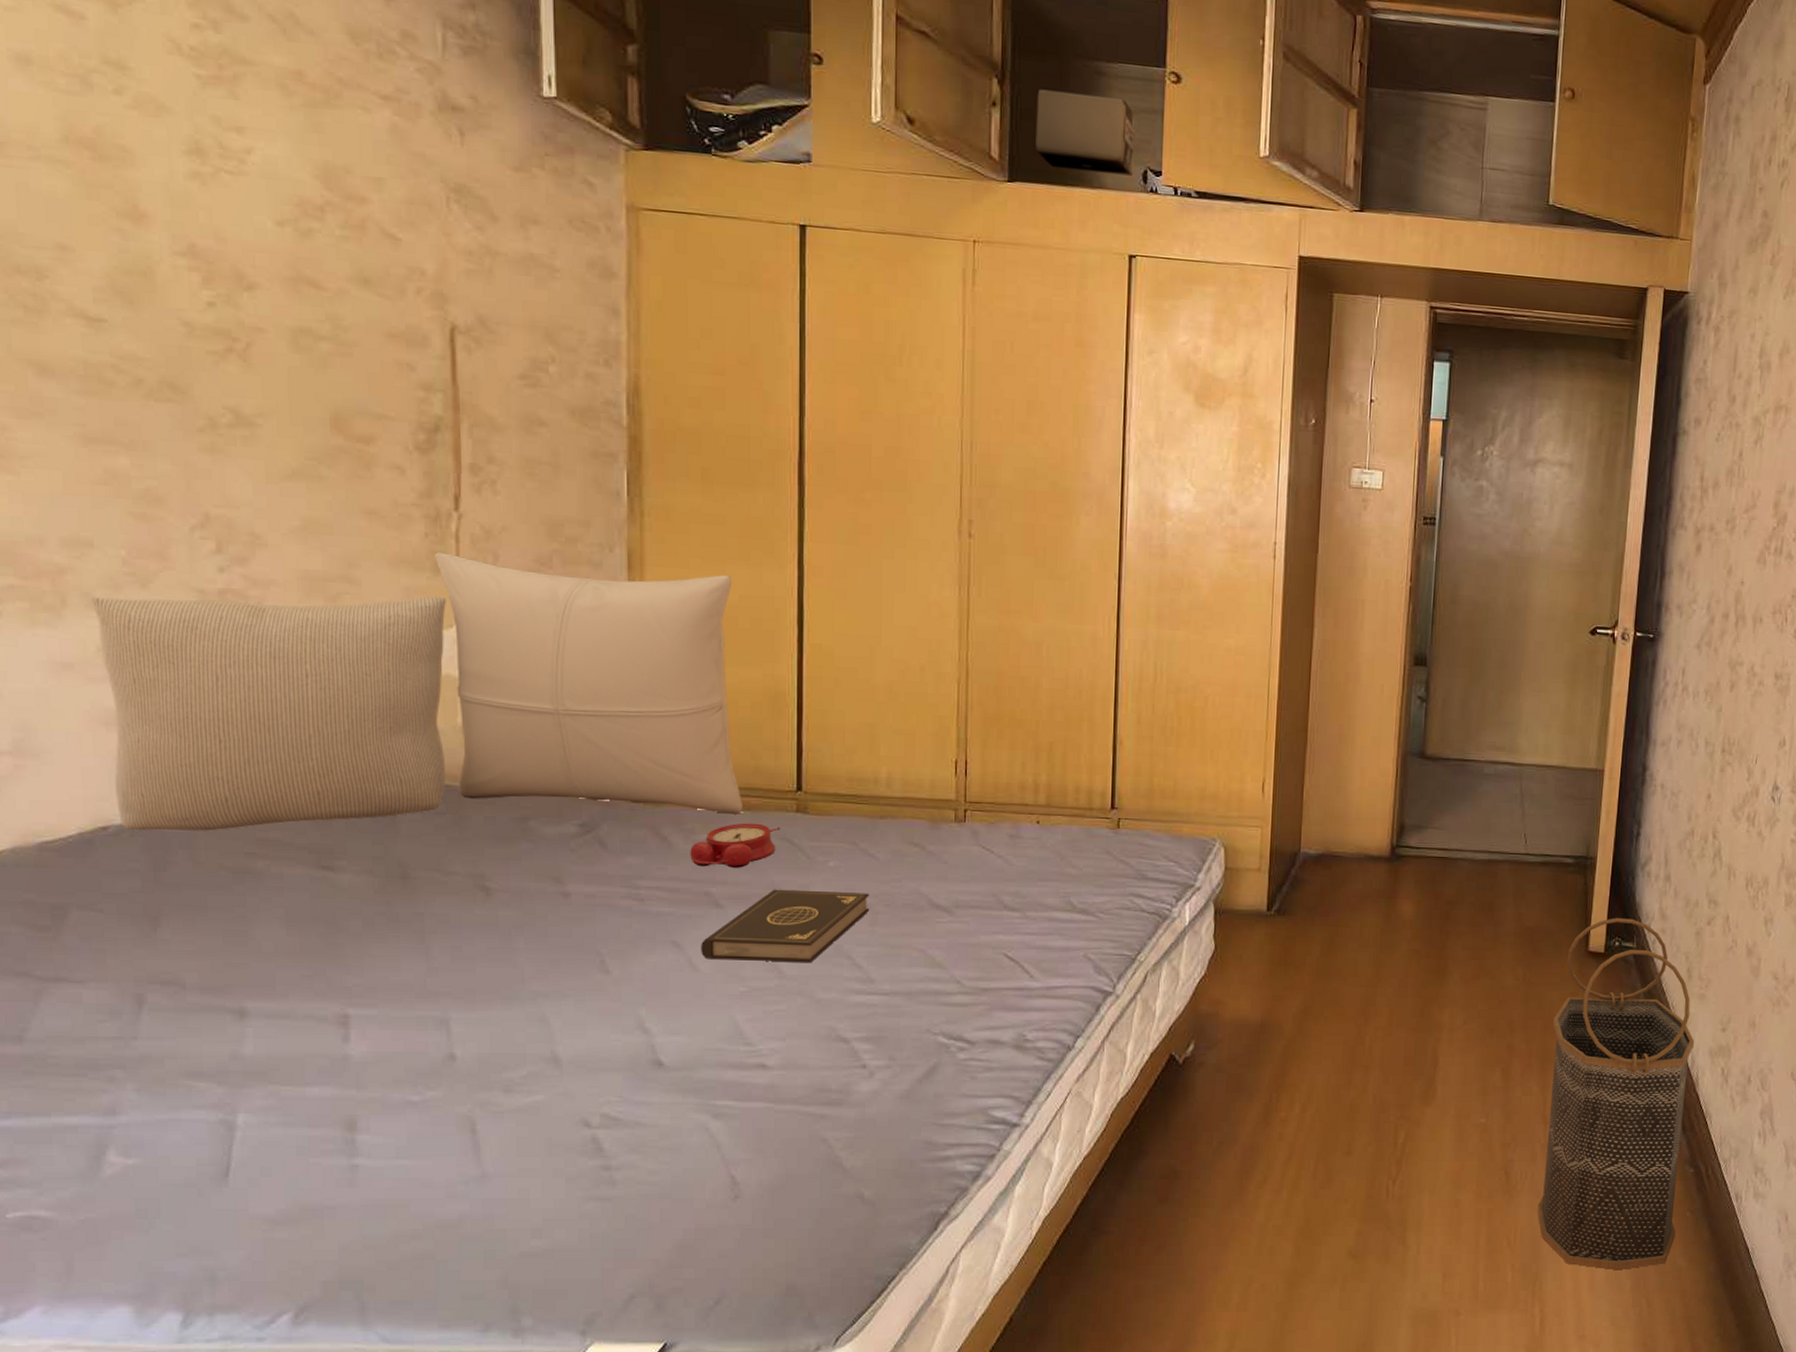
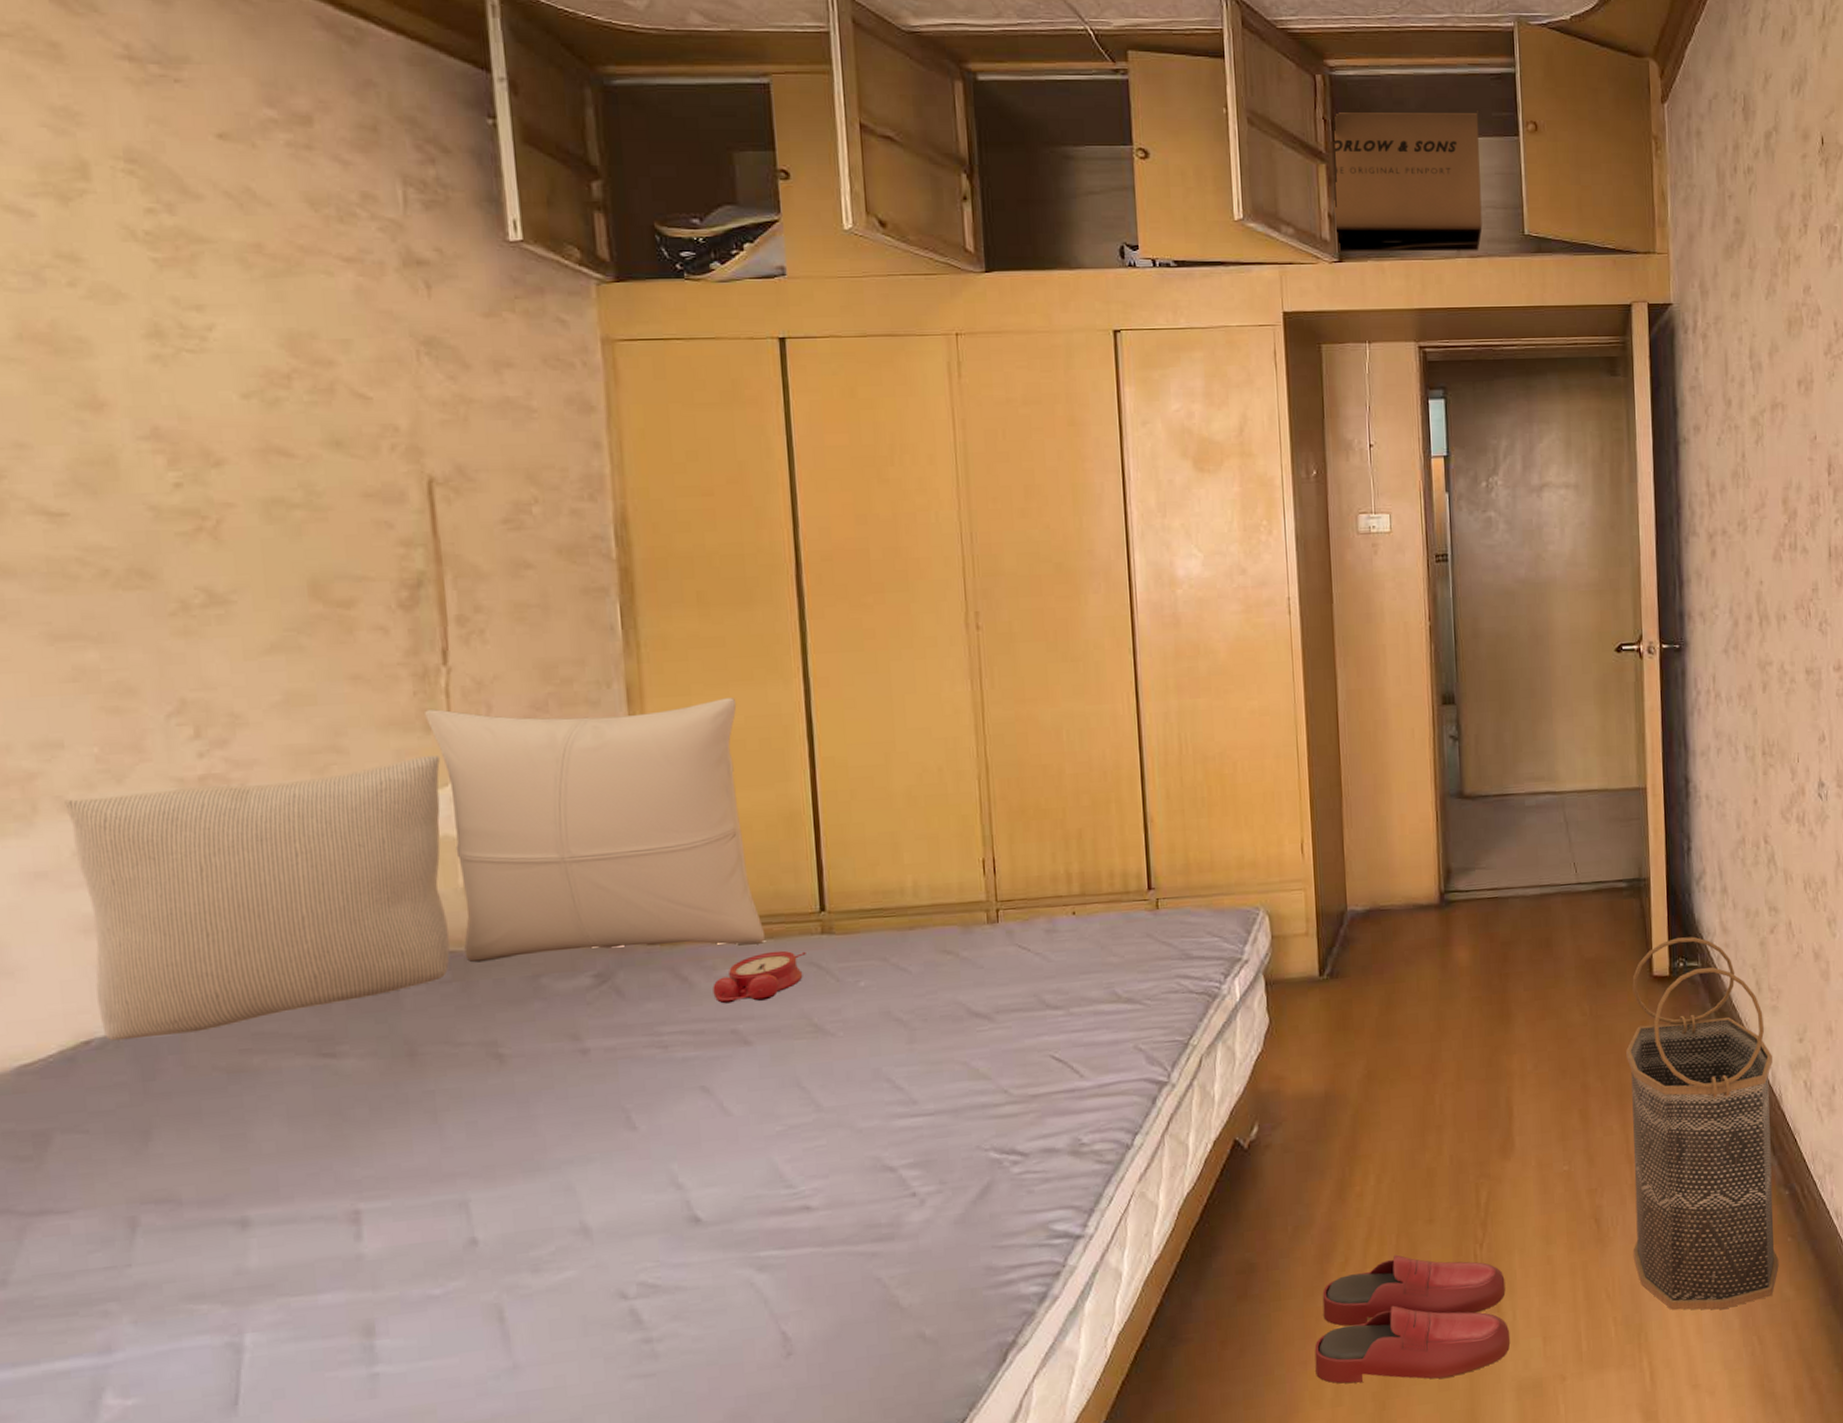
book: present [701,889,870,962] -> none [731,1009,907,1101]
box: present [1035,89,1136,176] -> none [1007,179,1111,254]
slippers: none [1225,1180,1413,1298] -> present [1314,1254,1511,1384]
box: none [1361,57,1517,216] -> present [1334,110,1483,252]

